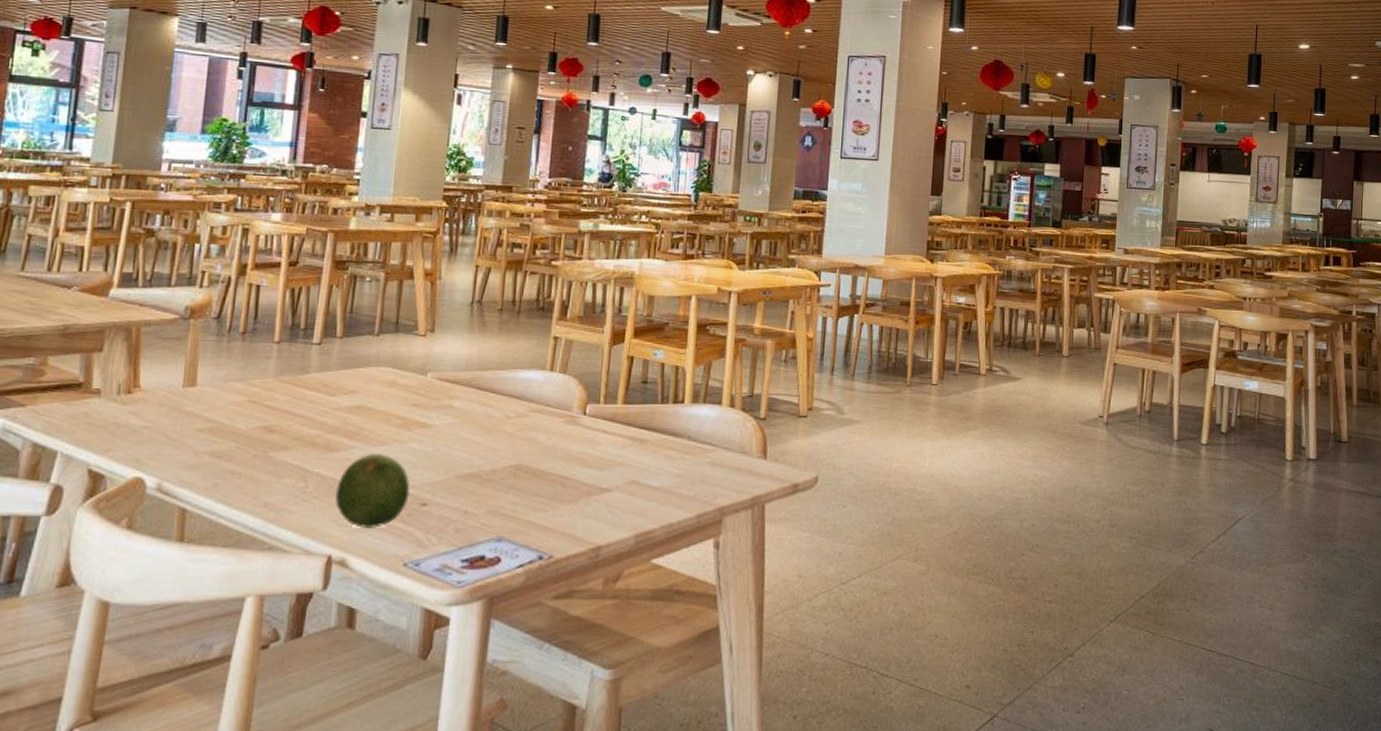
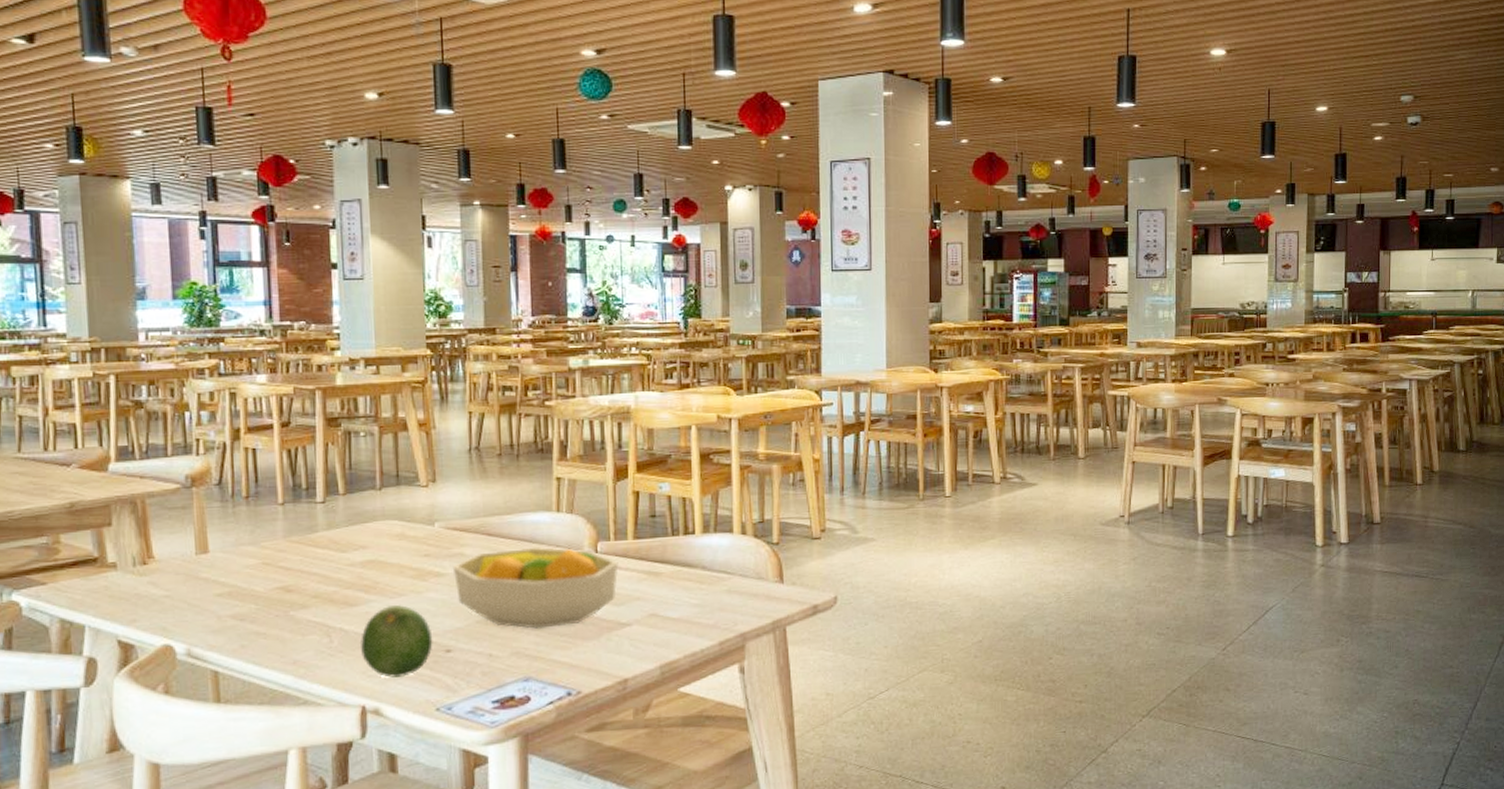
fruit bowl: none [438,404,605,489] -> present [452,546,619,630]

